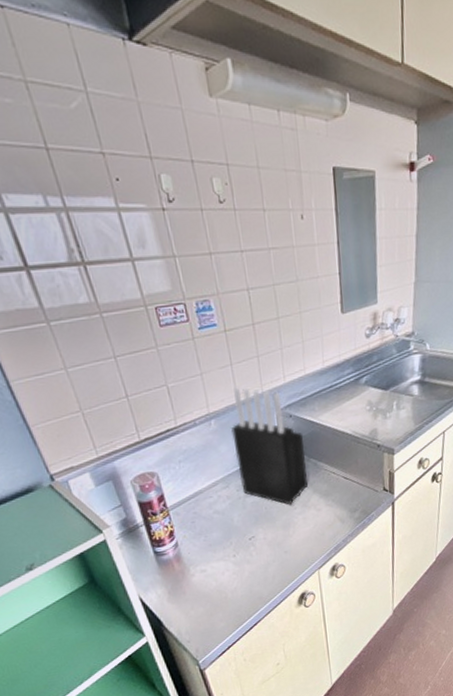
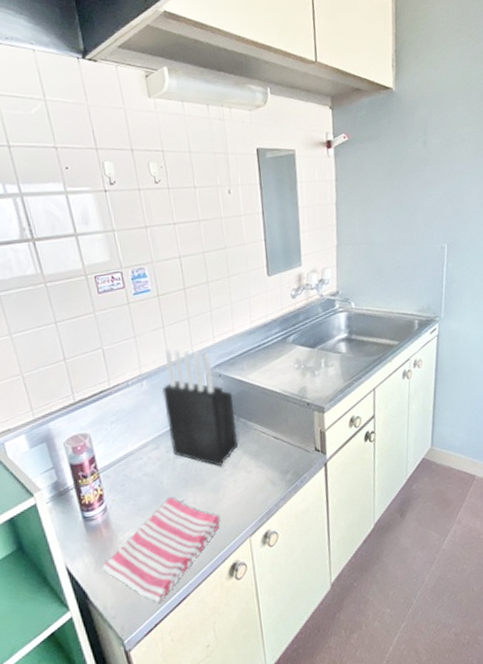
dish towel: none [175,533,290,629] -> present [102,497,220,604]

